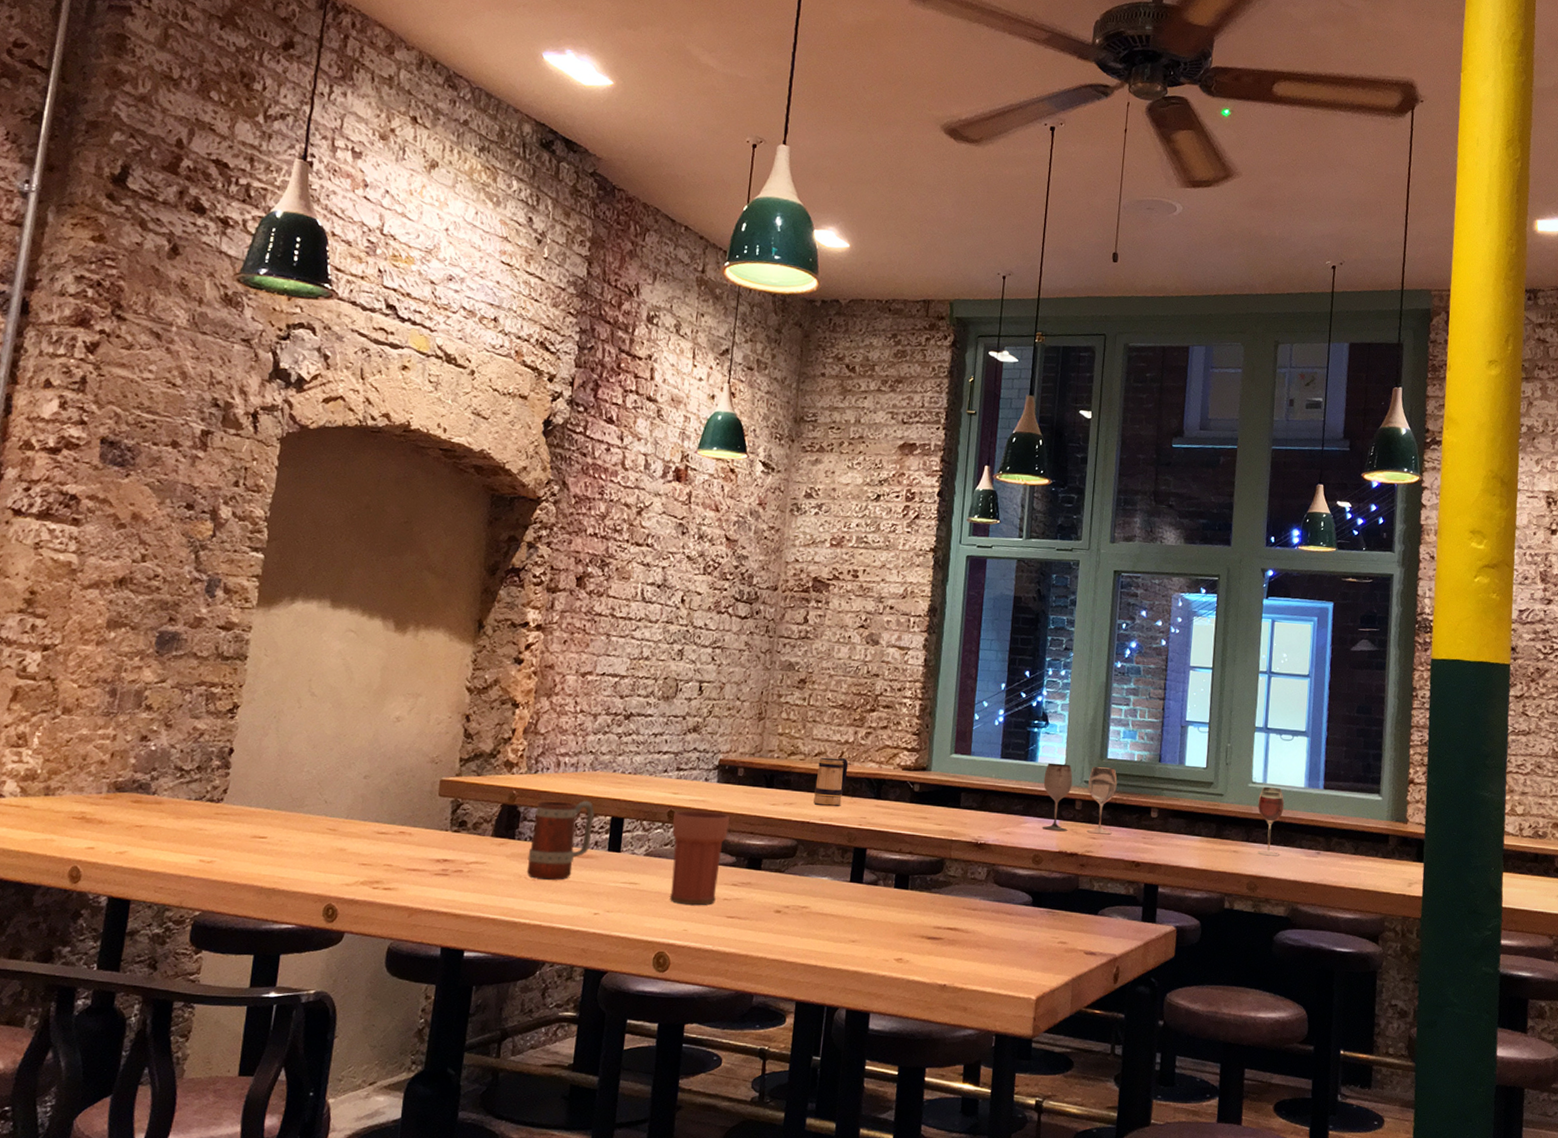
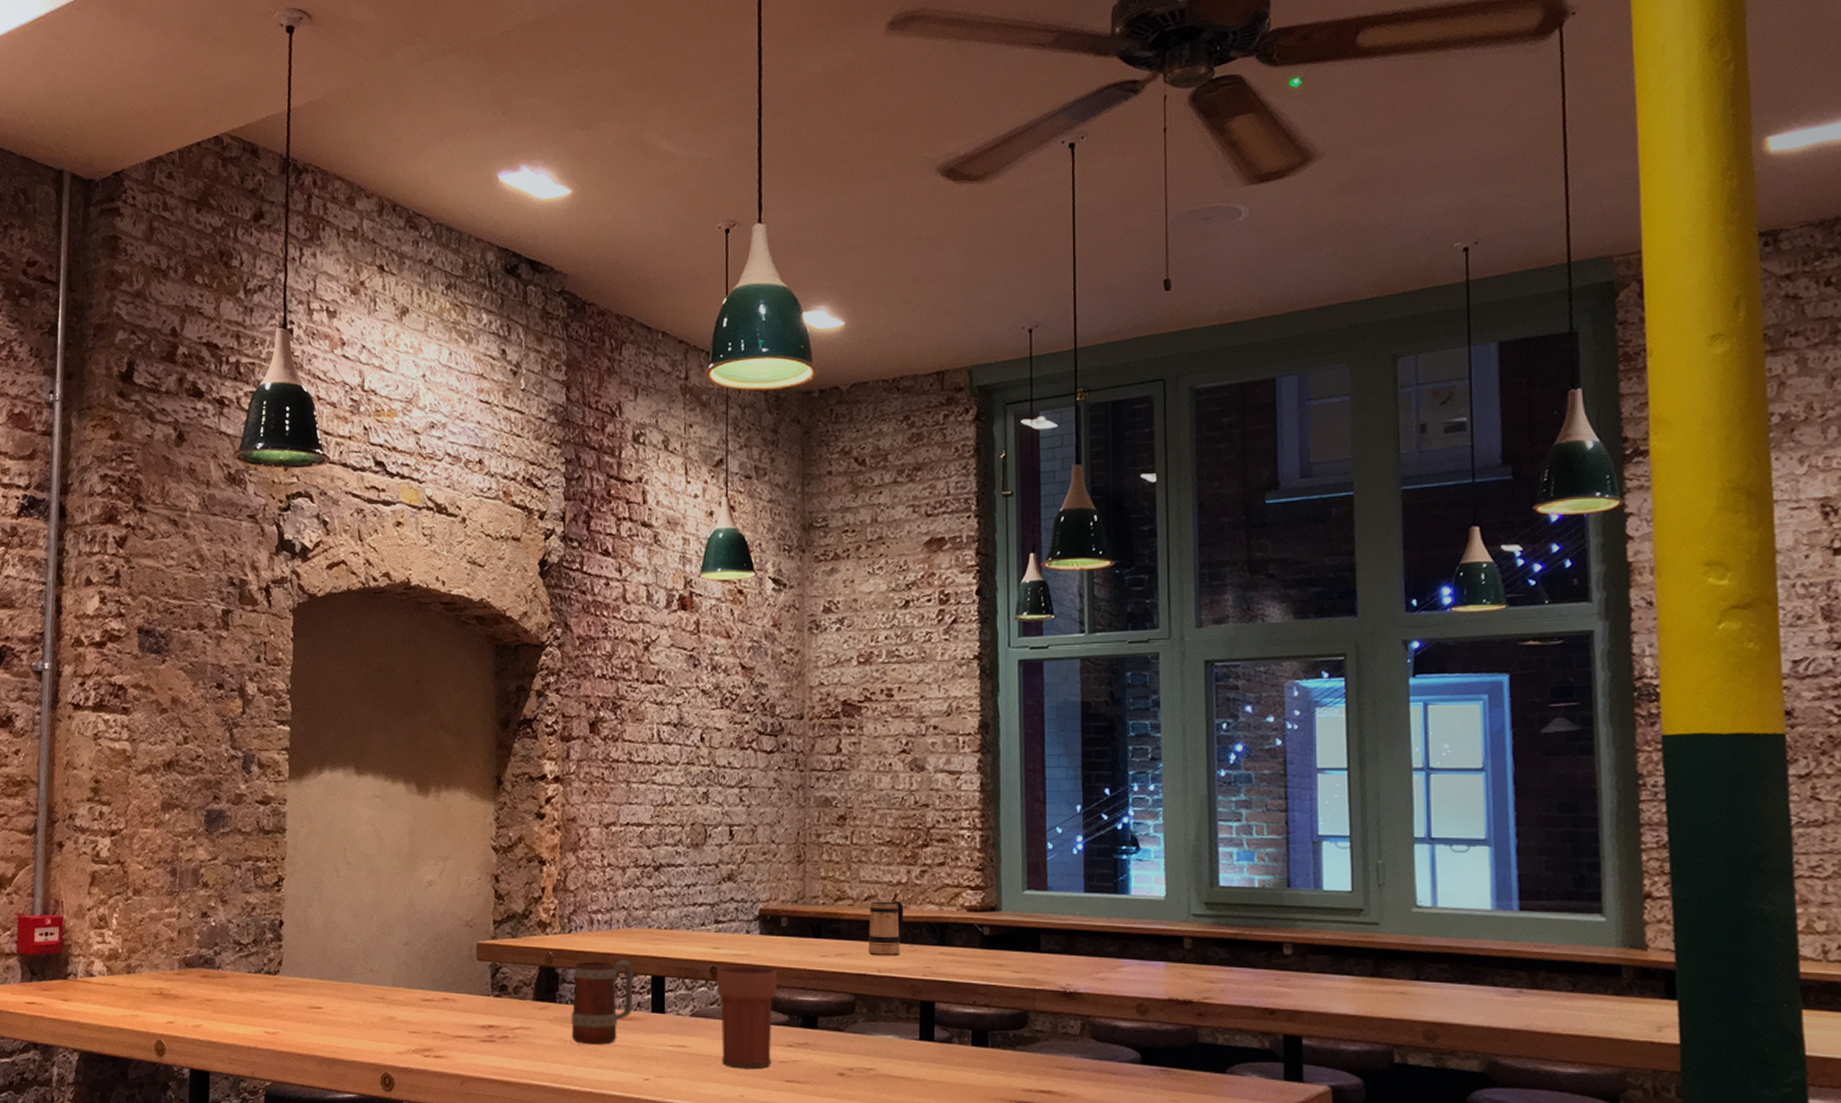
wineglass: present [1042,763,1117,835] -> none [1140,895,1235,977]
wineglass: present [1257,786,1285,857] -> none [1428,911,1465,997]

